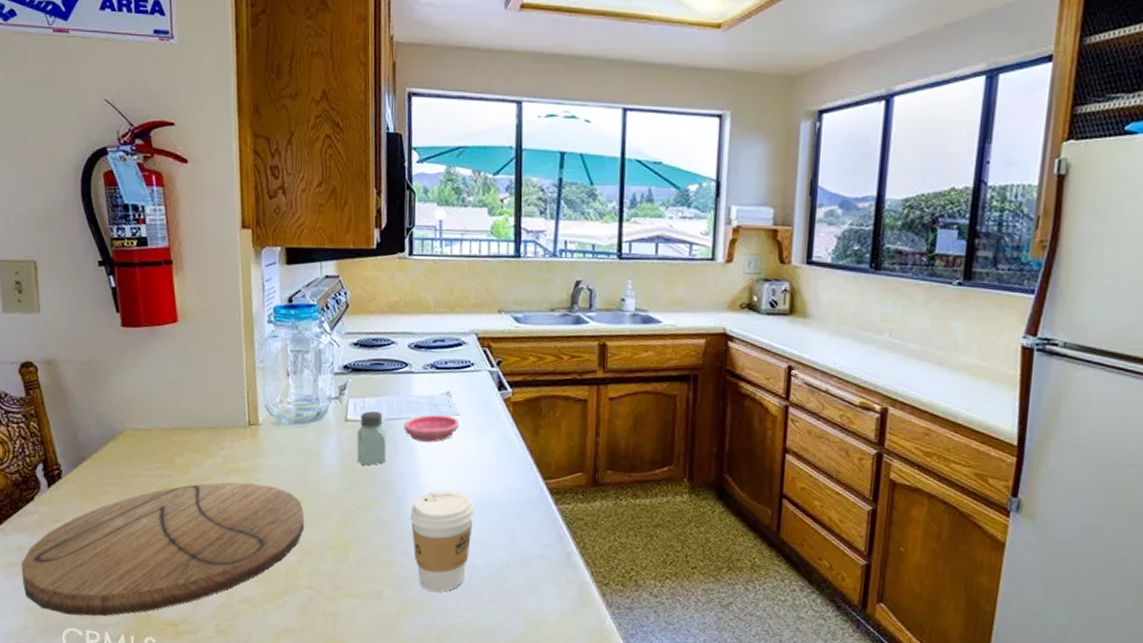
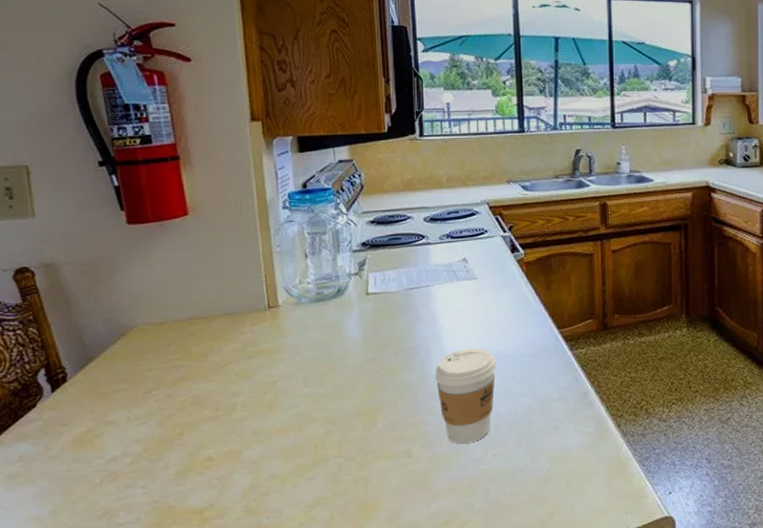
cutting board: present [22,482,304,616] -> none [25,363,330,519]
saltshaker: present [357,410,386,466] -> none [379,282,408,335]
saucer: present [404,415,460,442] -> none [424,281,477,306]

